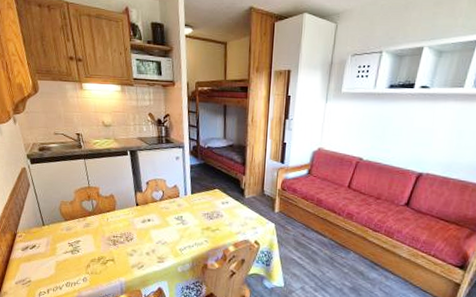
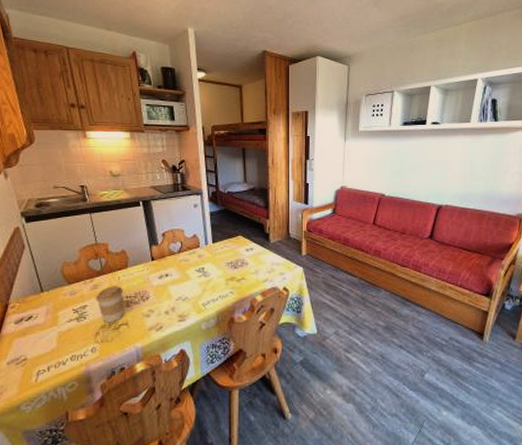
coffee cup: none [87,225,111,258] -> present [96,286,124,323]

